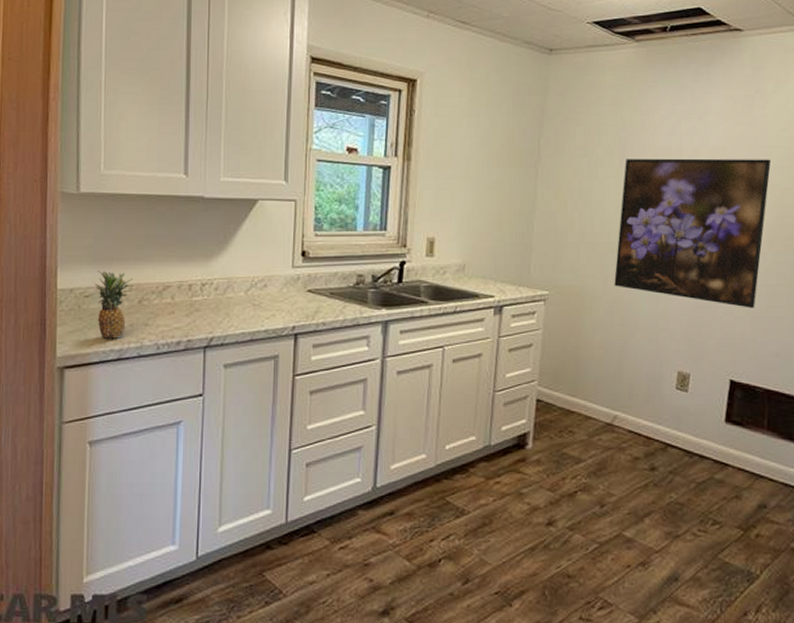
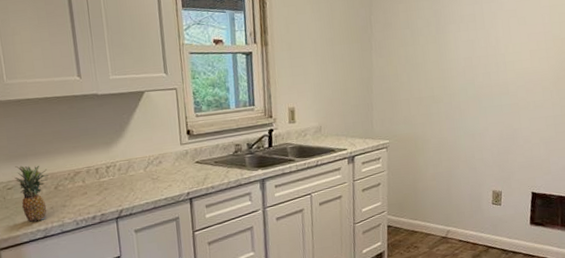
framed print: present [614,158,772,308] -> none [439,16,552,136]

